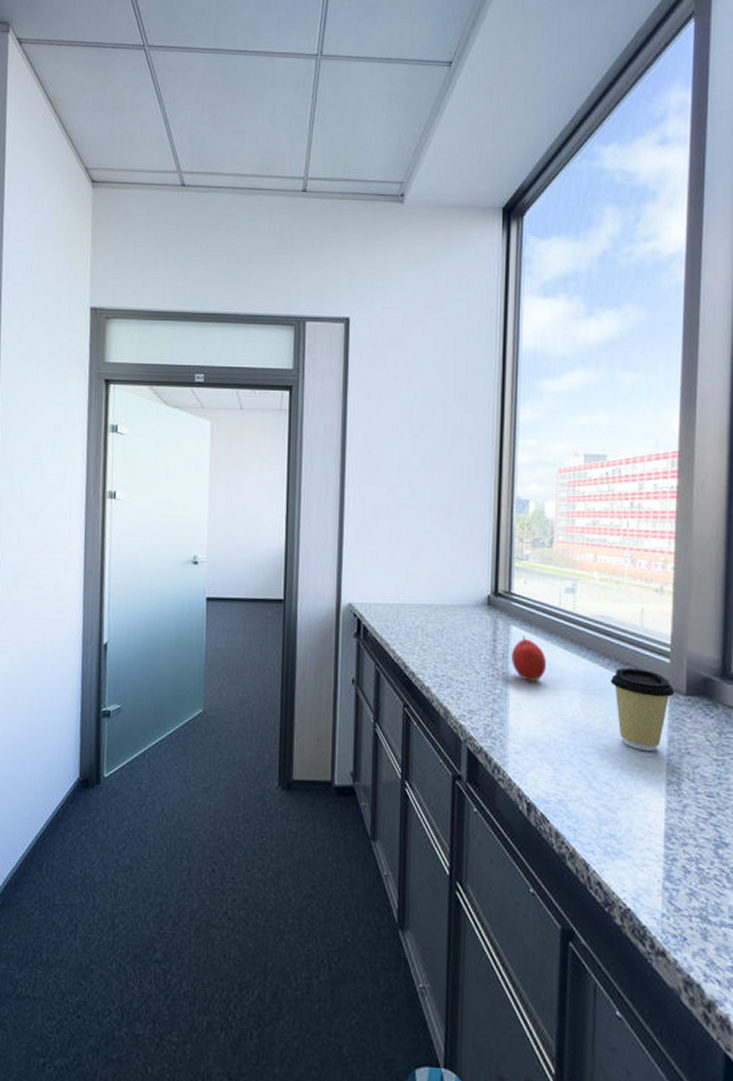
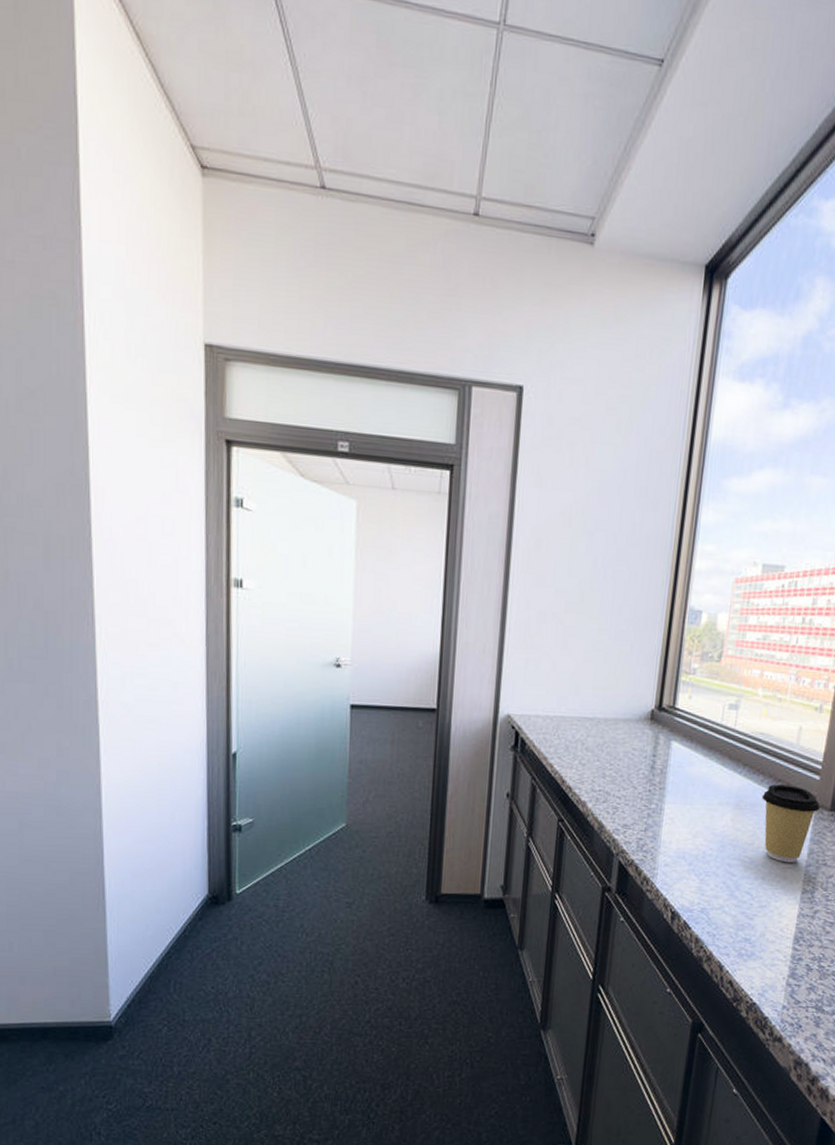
fruit: present [512,635,547,682] -> none [669,751,704,797]

